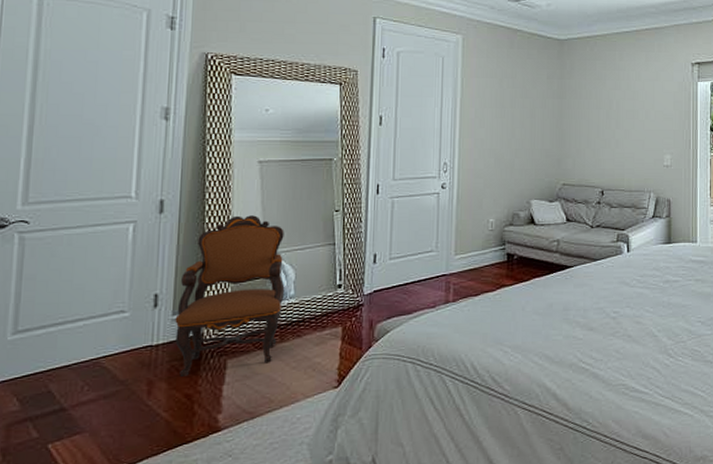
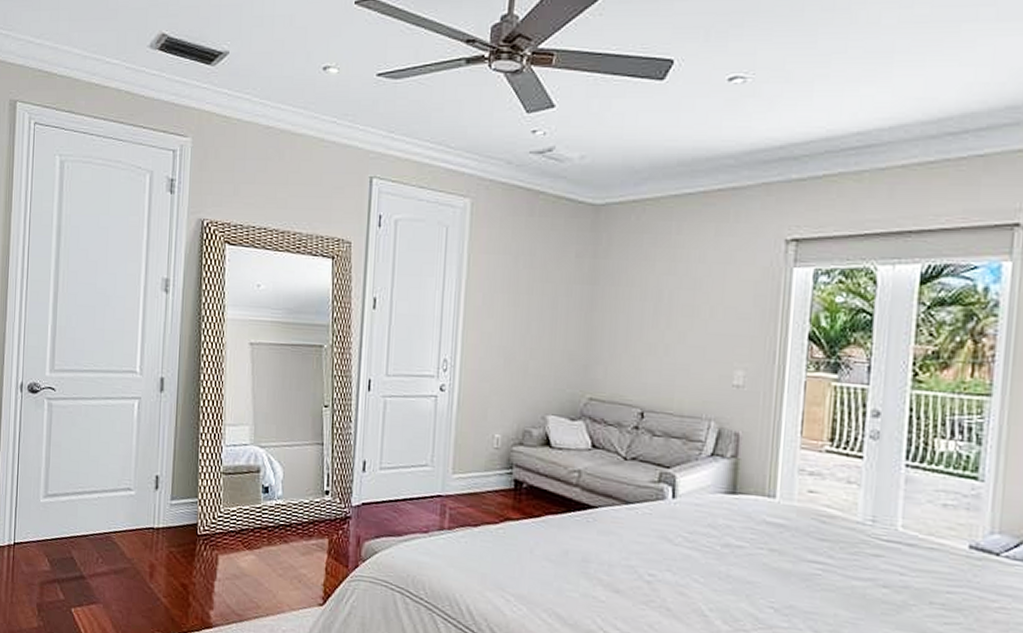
armchair: present [175,215,285,378] -> none [173,401,274,566]

